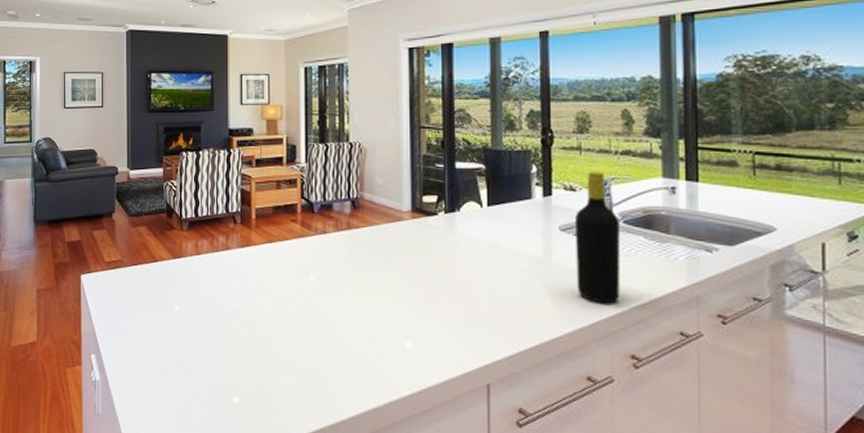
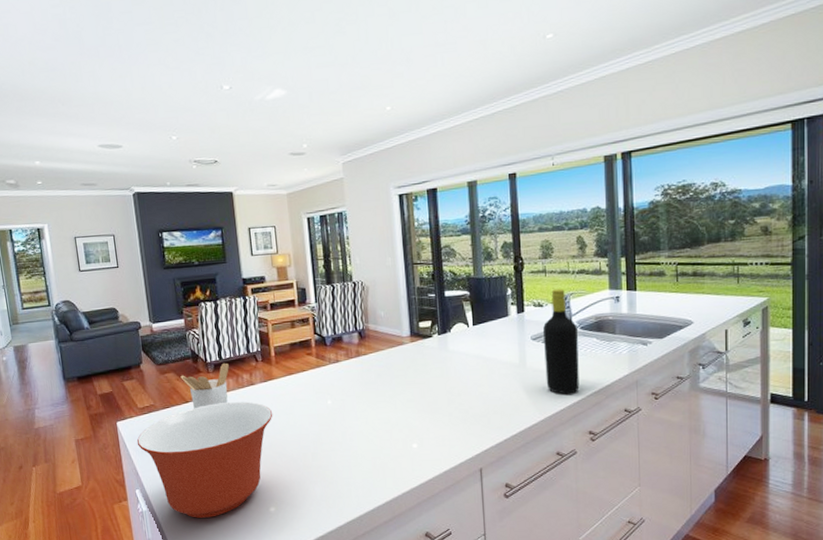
mixing bowl: none [99,266,247,399] -> present [137,401,273,518]
utensil holder: none [152,221,205,270] -> present [180,363,229,409]

